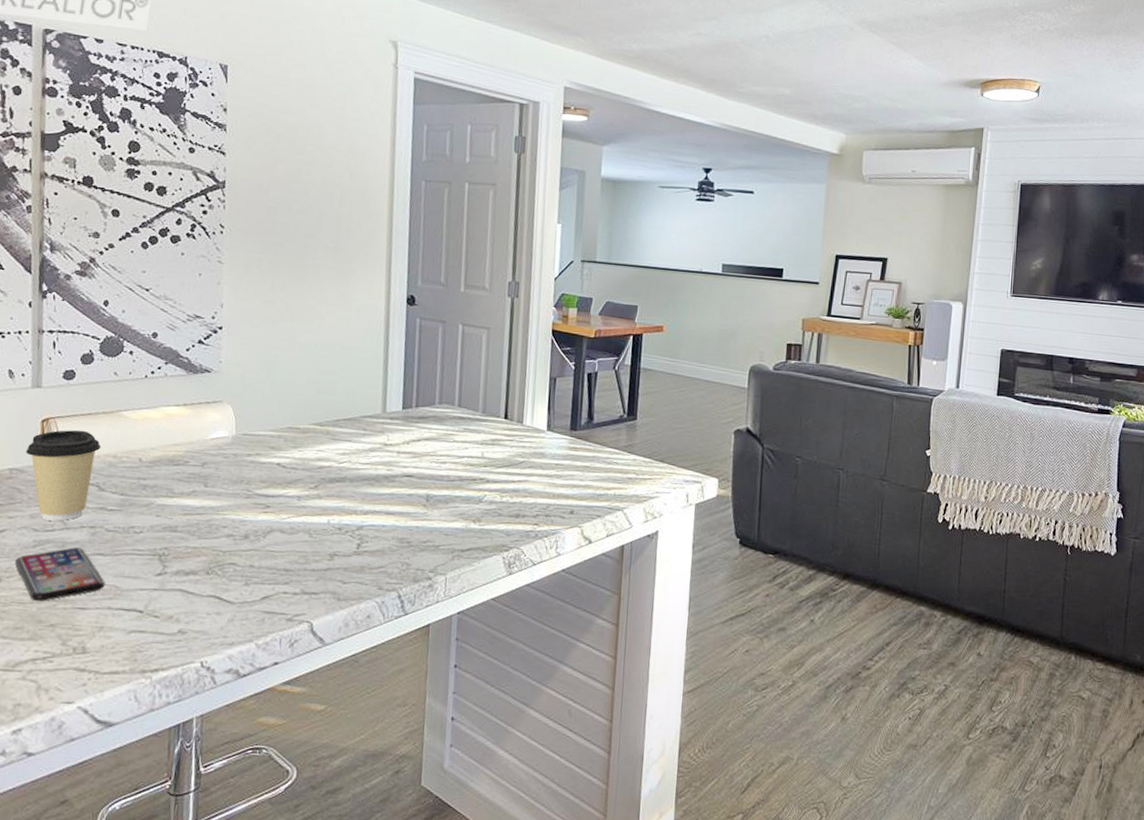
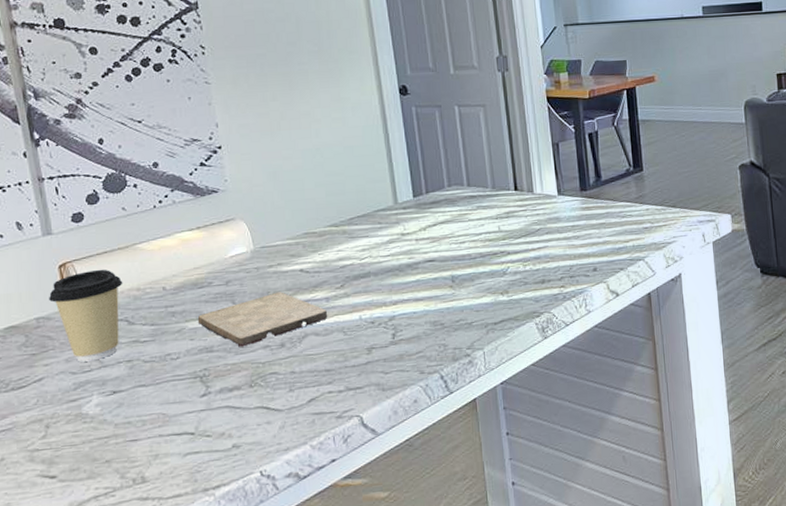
smartphone: present [15,547,106,602] -> none [59,383,152,442]
cutting board: none [167,482,297,532] -> present [197,292,328,347]

